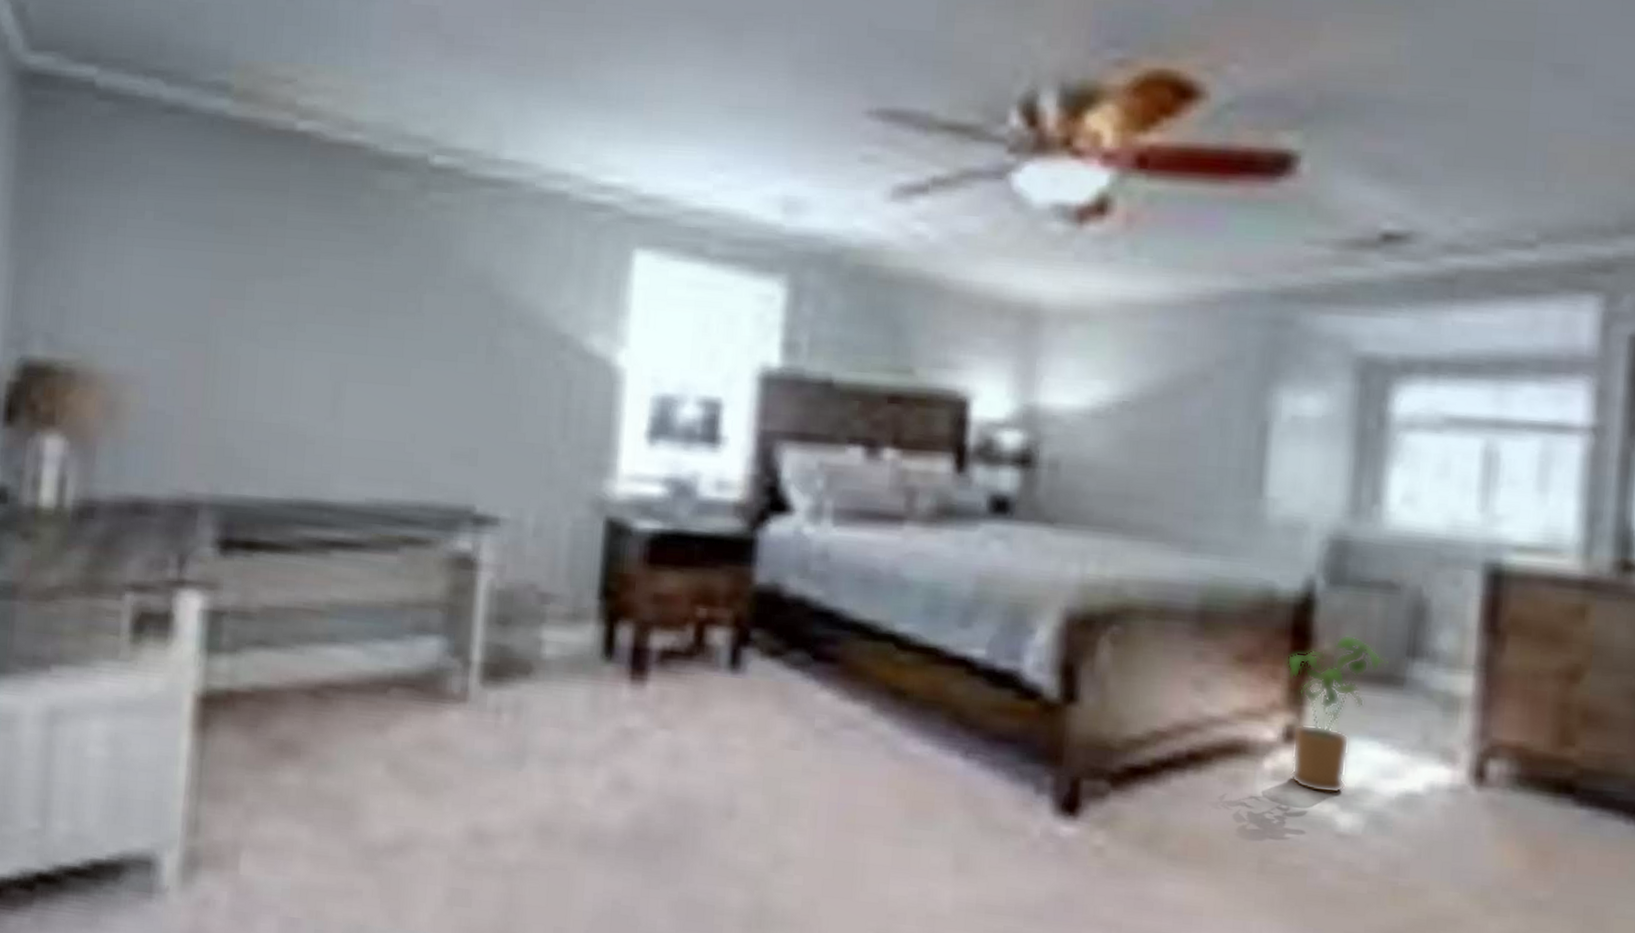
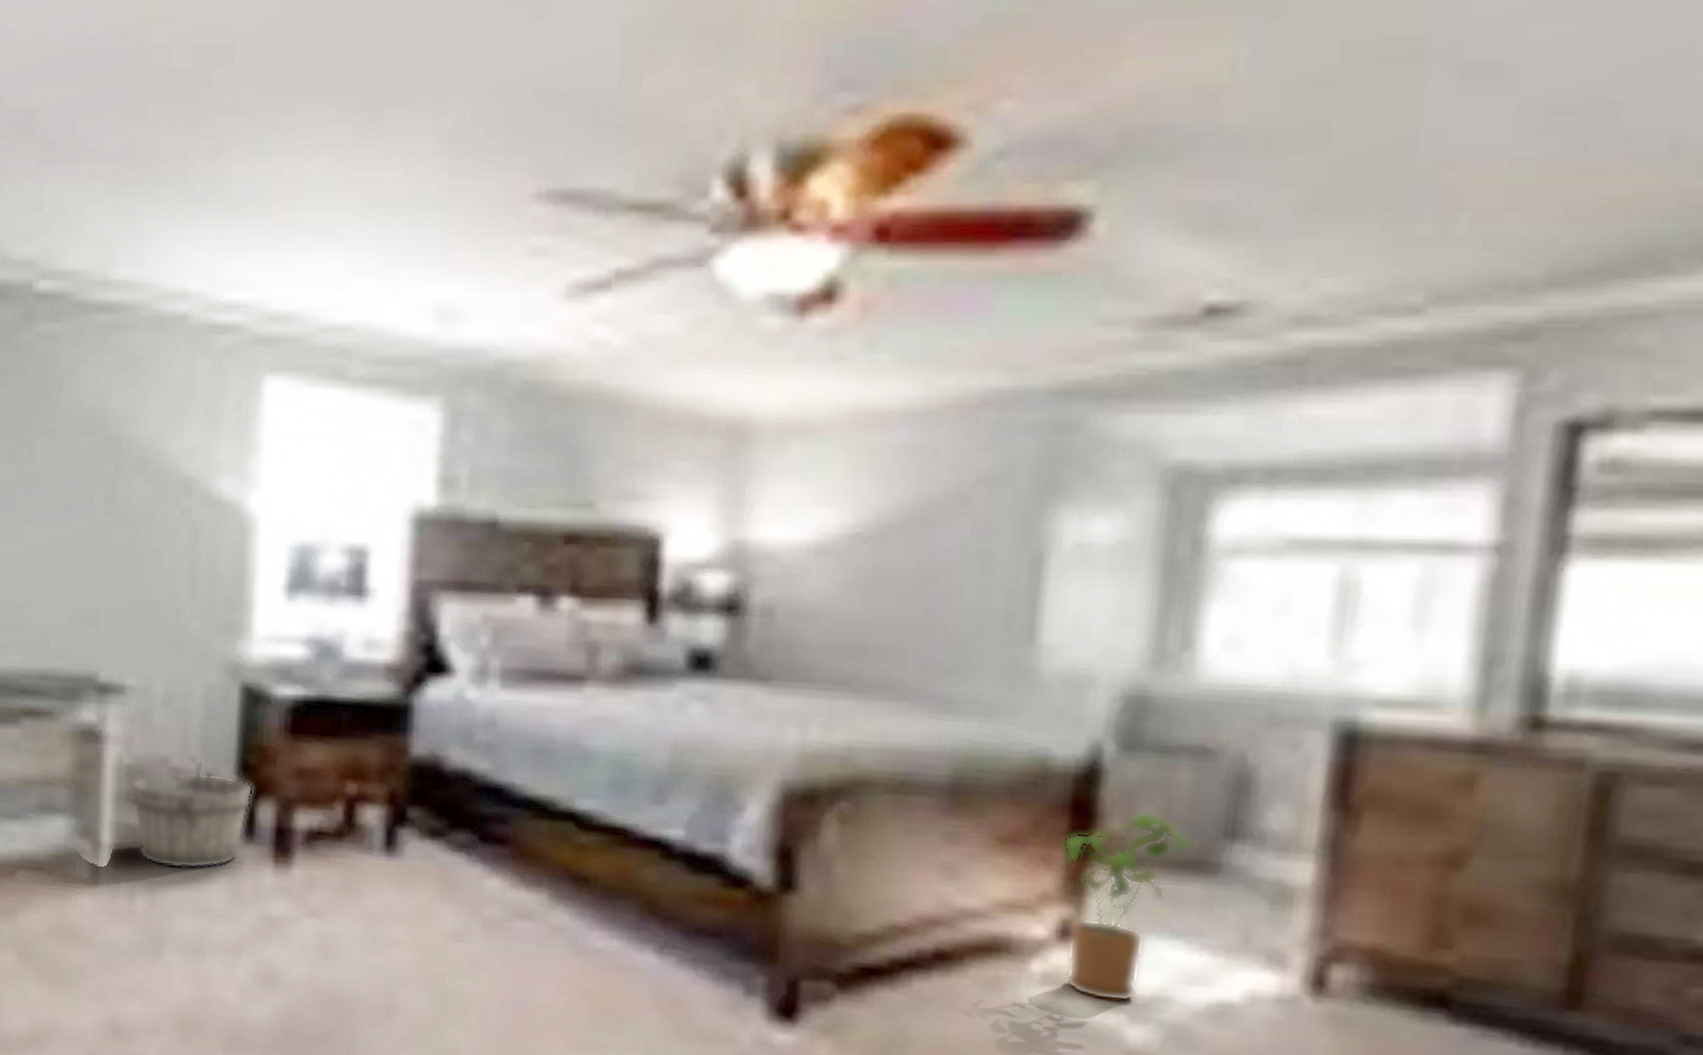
wooden bucket: none [501,583,614,686] -> present [130,757,253,870]

